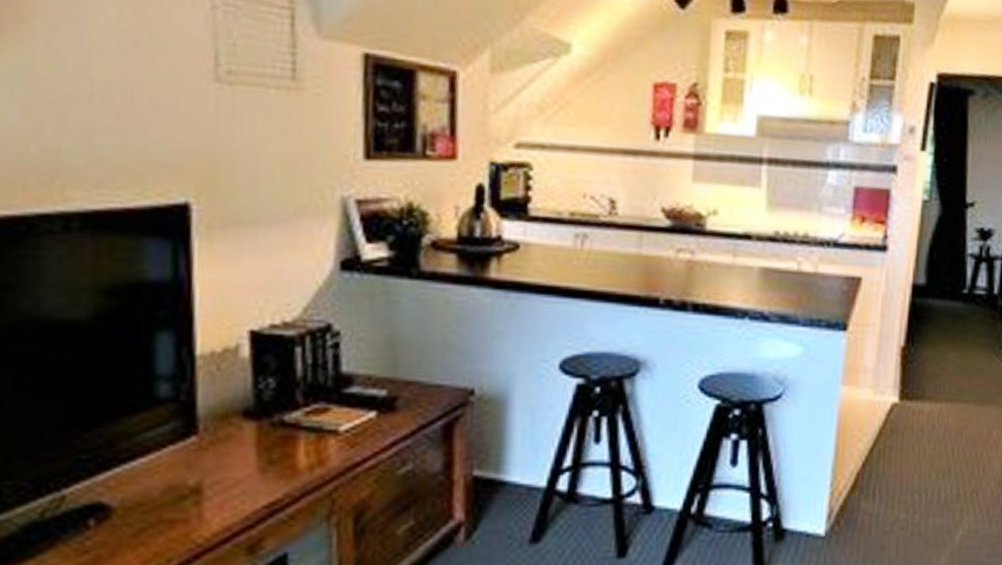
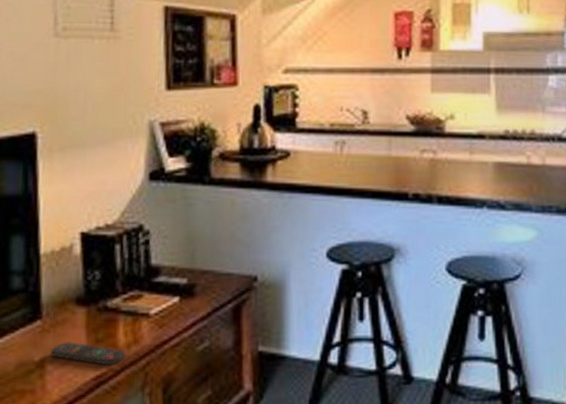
remote control: none [209,462,307,491] -> present [50,342,125,366]

